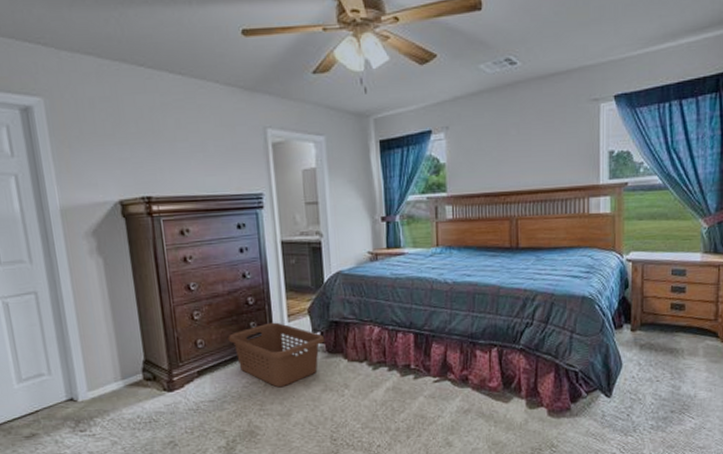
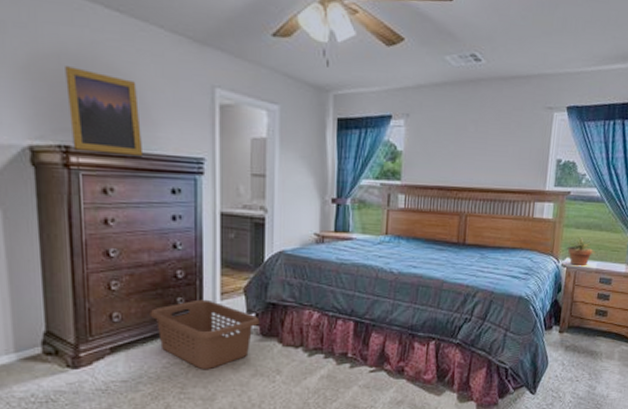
picture frame: none [142,128,211,200] -> present [65,66,144,157]
potted plant: none [628,227,664,259] -> present [565,236,596,265]

